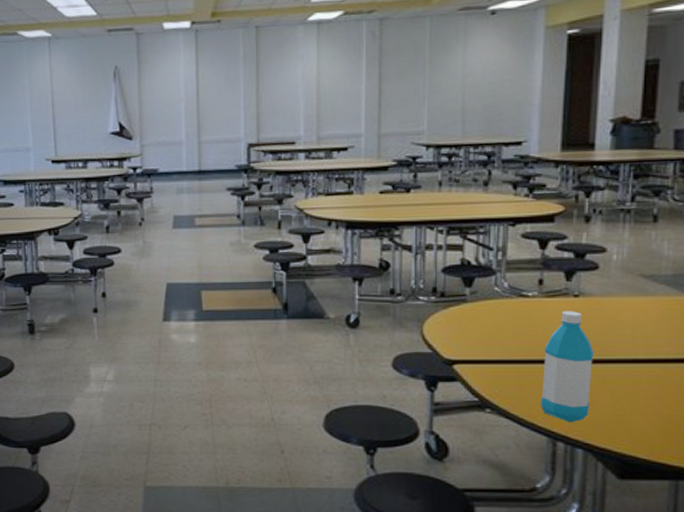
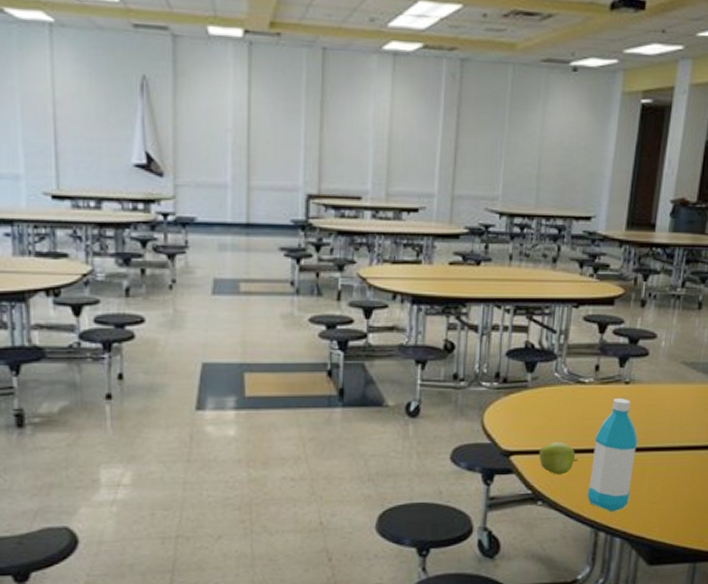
apple: none [483,353,527,384] -> present [539,442,578,475]

